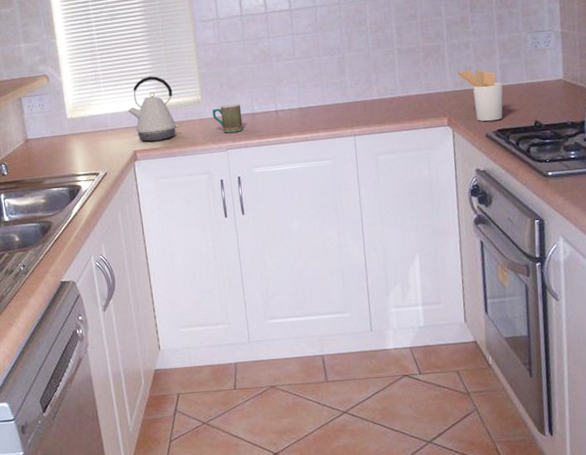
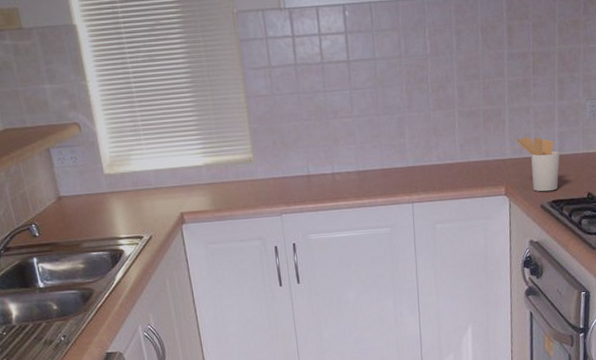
kettle: present [128,76,180,142] -> none [173,129,230,203]
mug: present [212,104,243,133] -> none [264,164,298,196]

